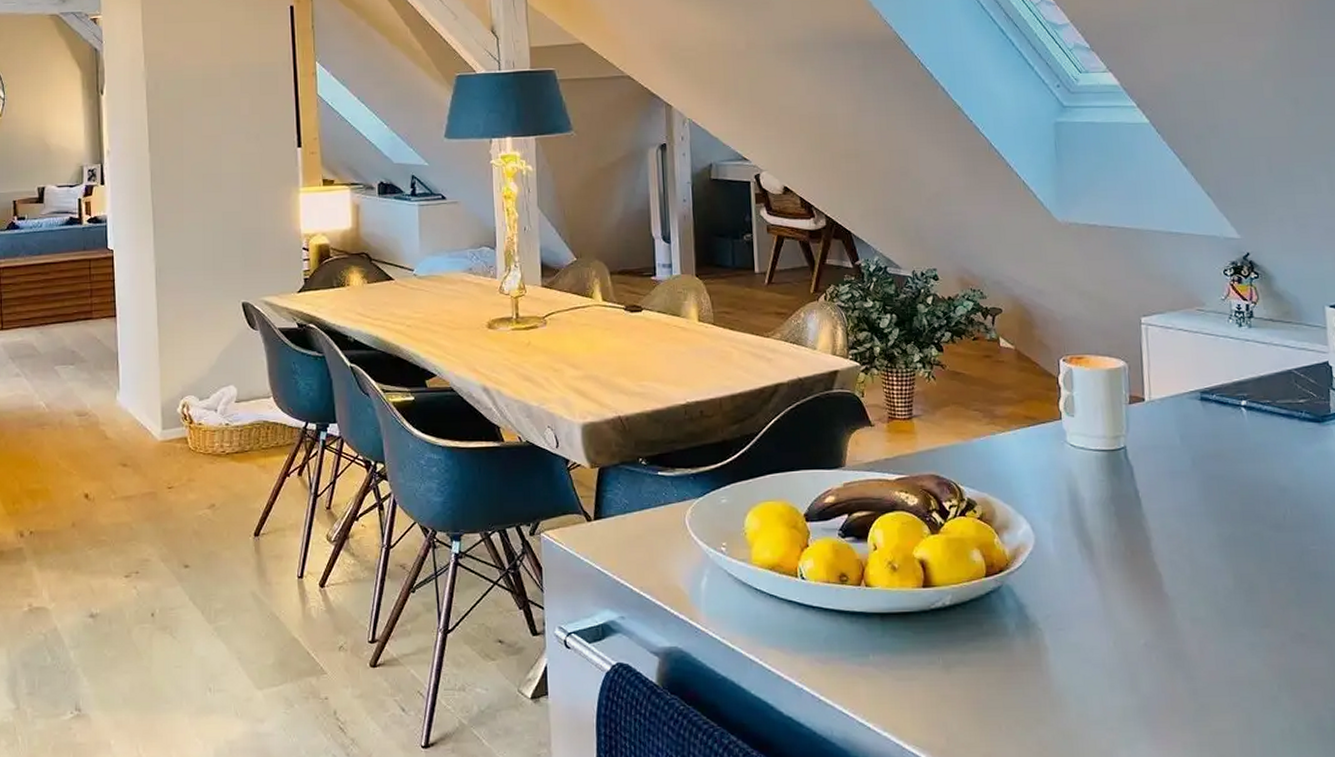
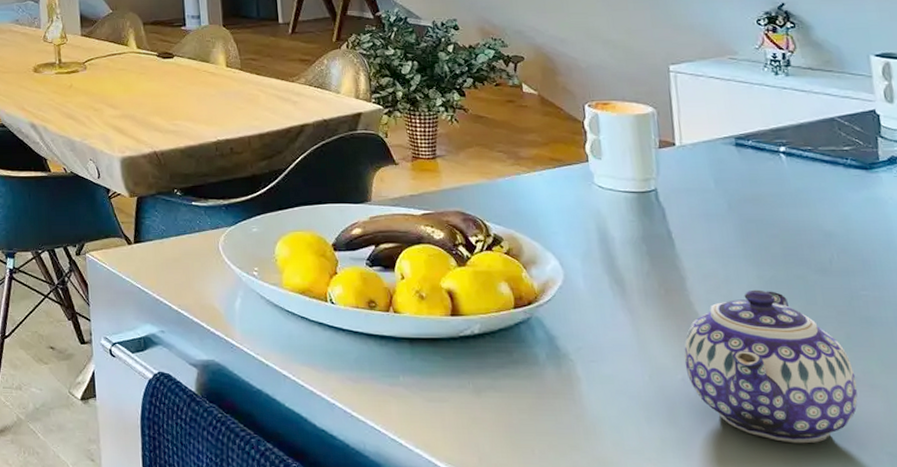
teapot: none [1147,548,1305,705] -> present [684,289,858,444]

